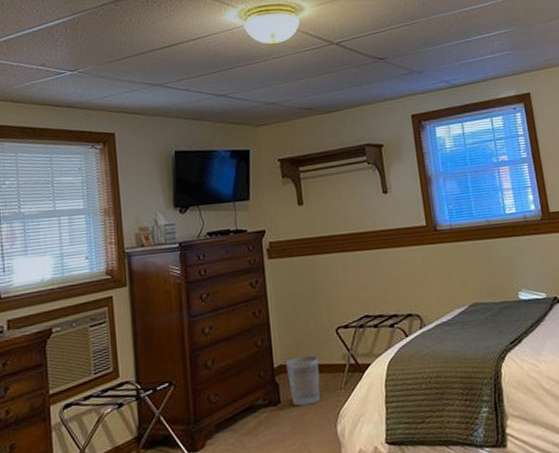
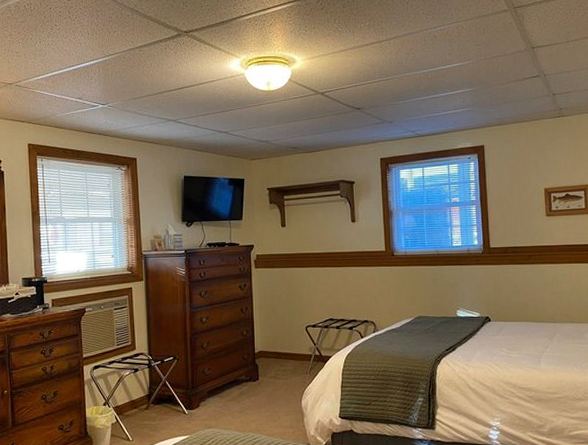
wastebasket: present [285,355,320,406] -> none [264,346,291,383]

